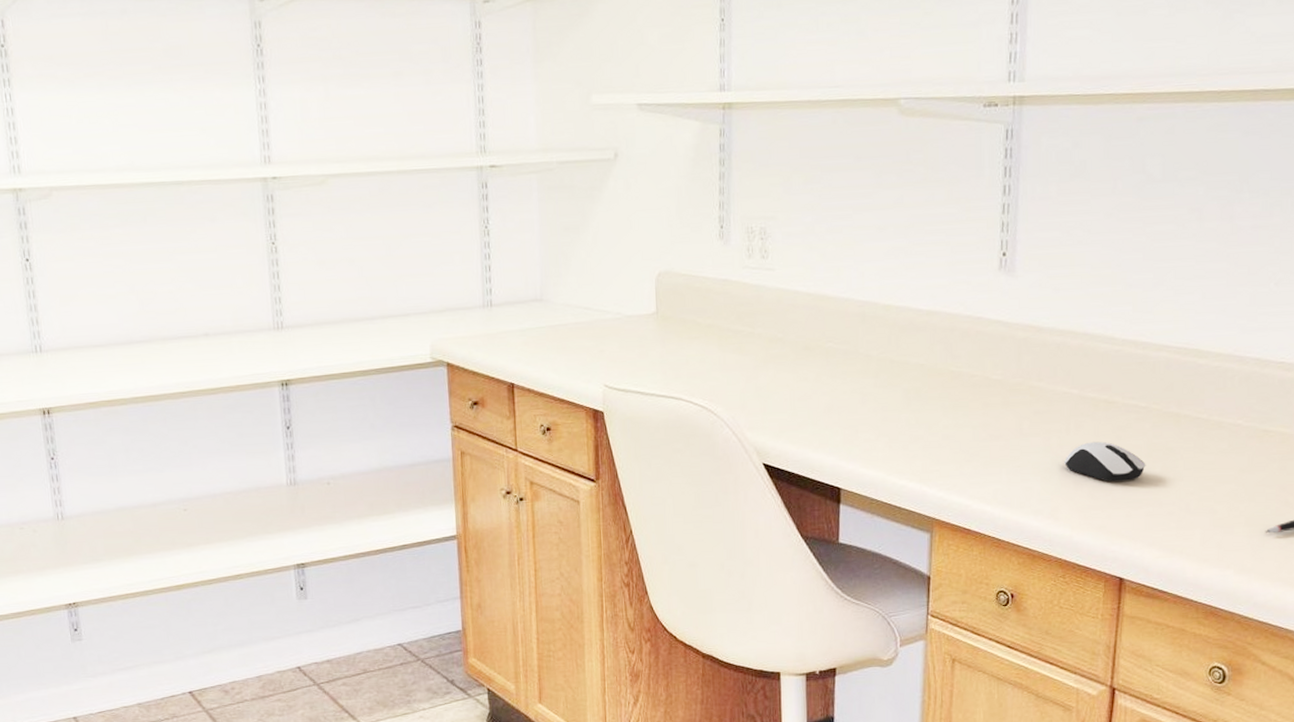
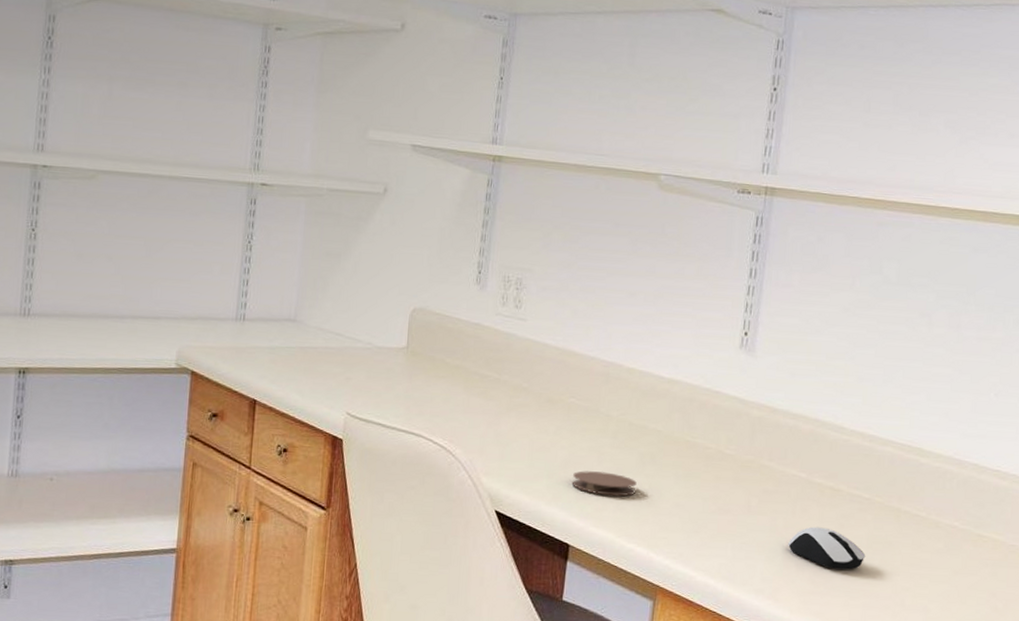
coaster: none [837,412,903,436] -> present [571,471,637,497]

